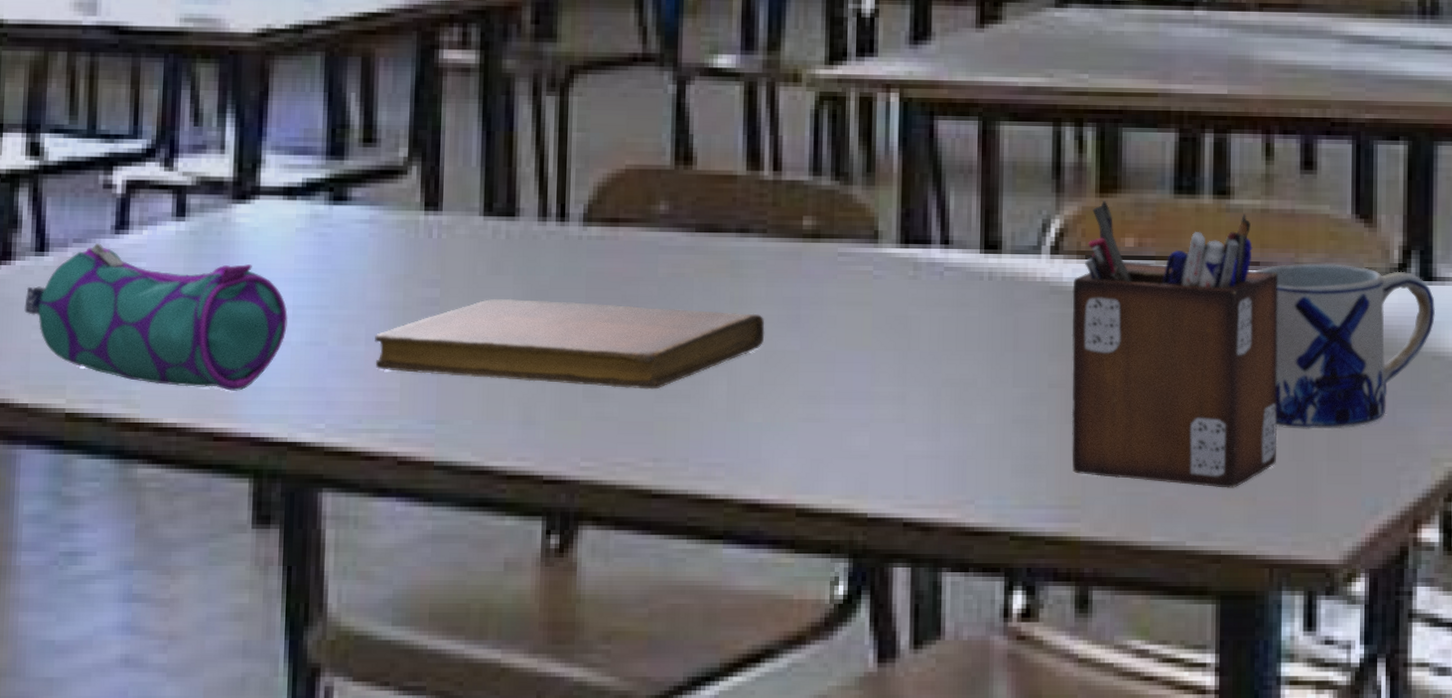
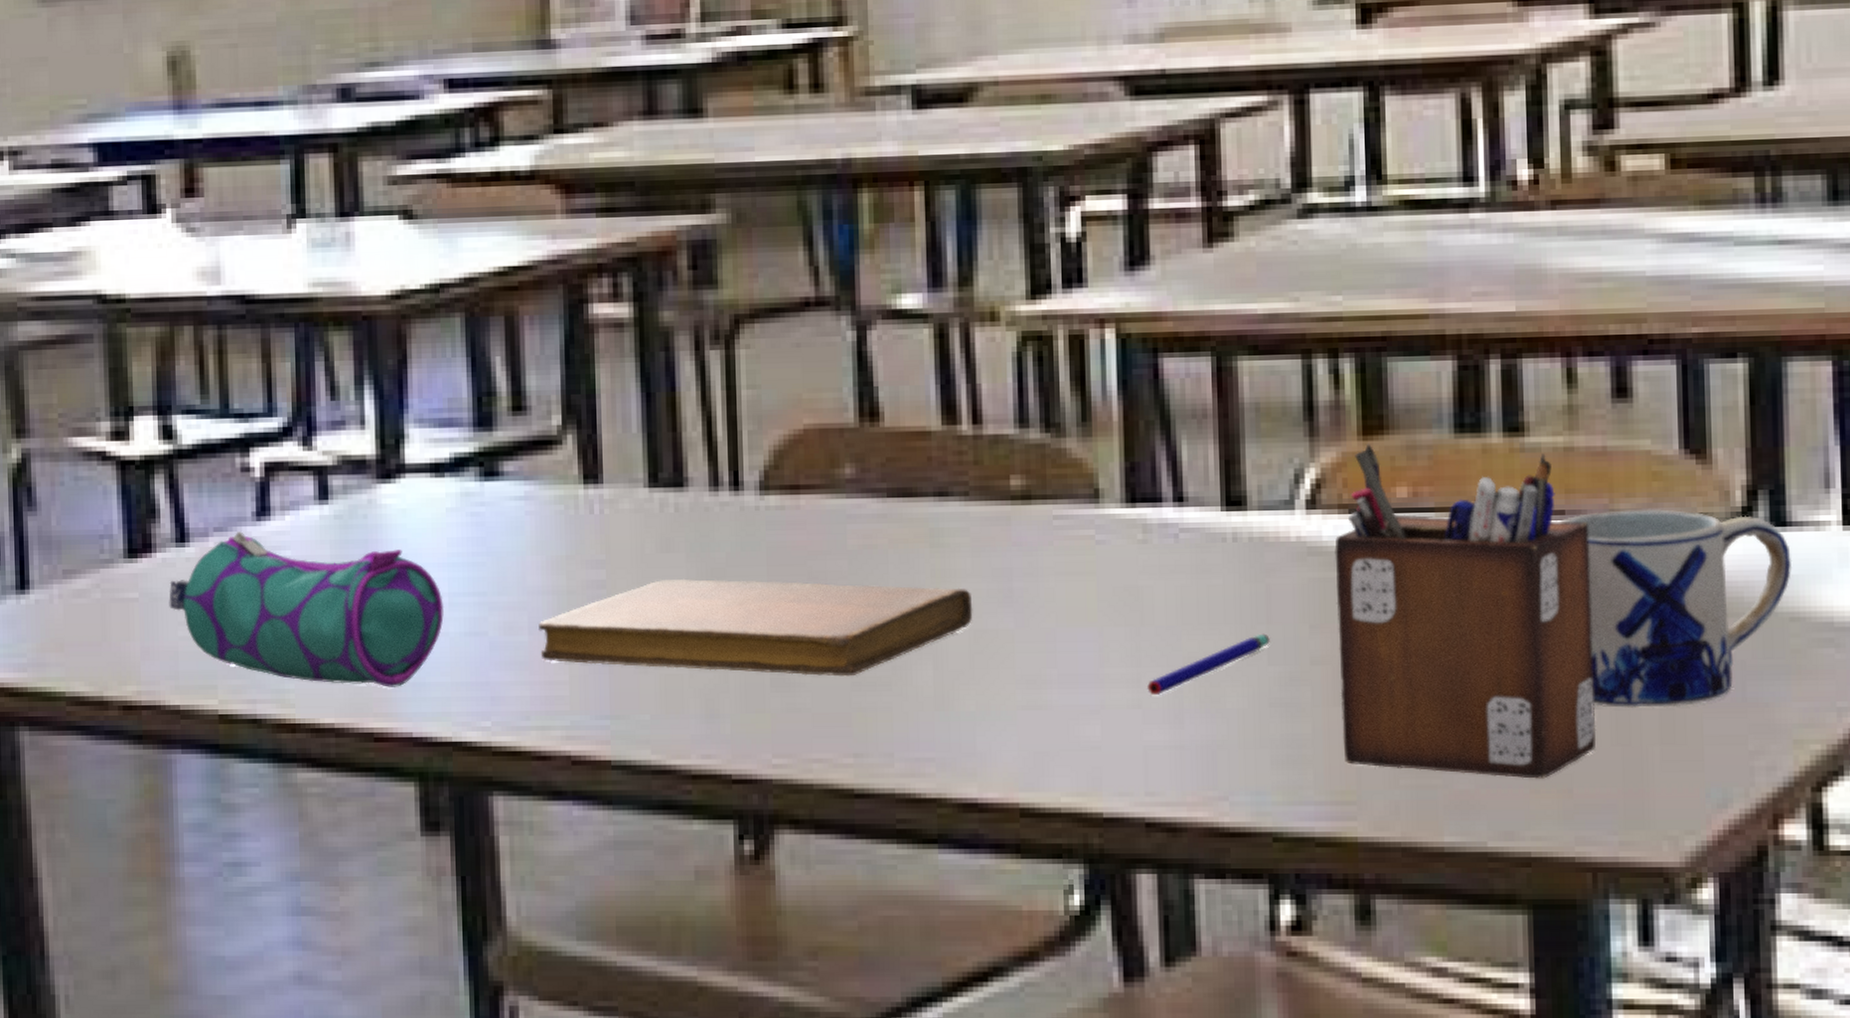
pen: none [911,360,1015,411] -> present [1147,633,1270,695]

